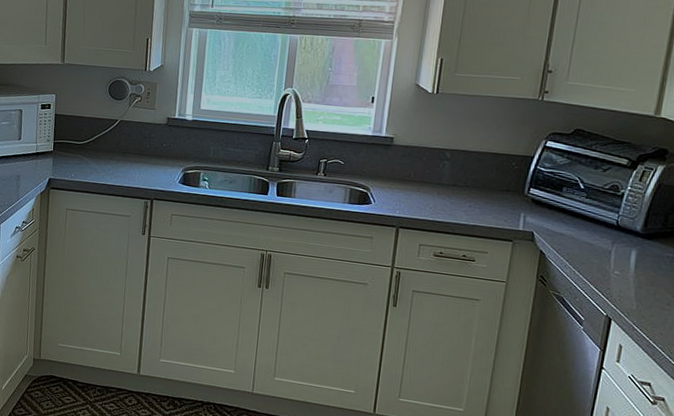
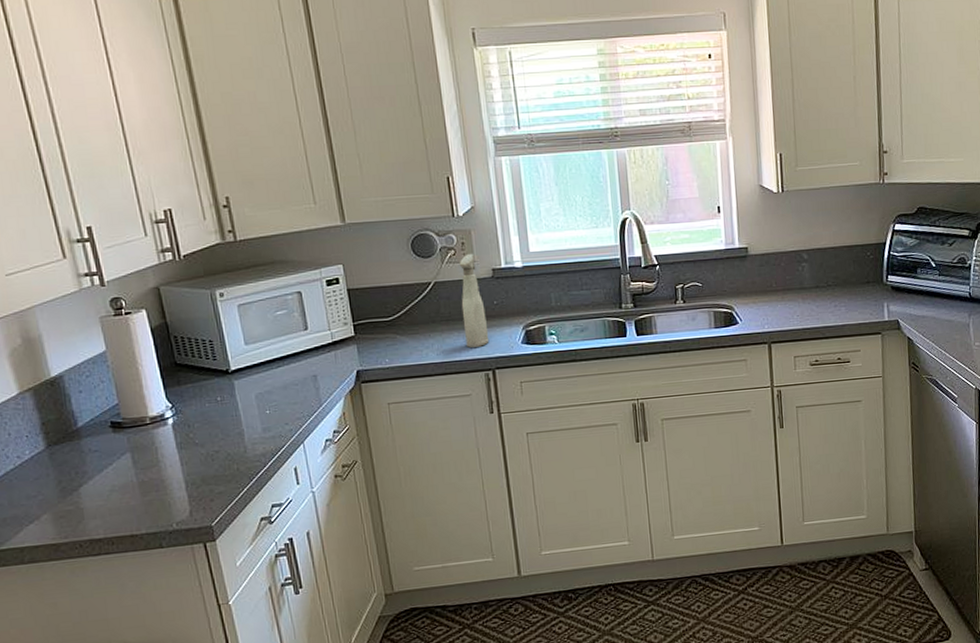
spray bottle: none [135,102,156,179] -> present [459,253,490,348]

